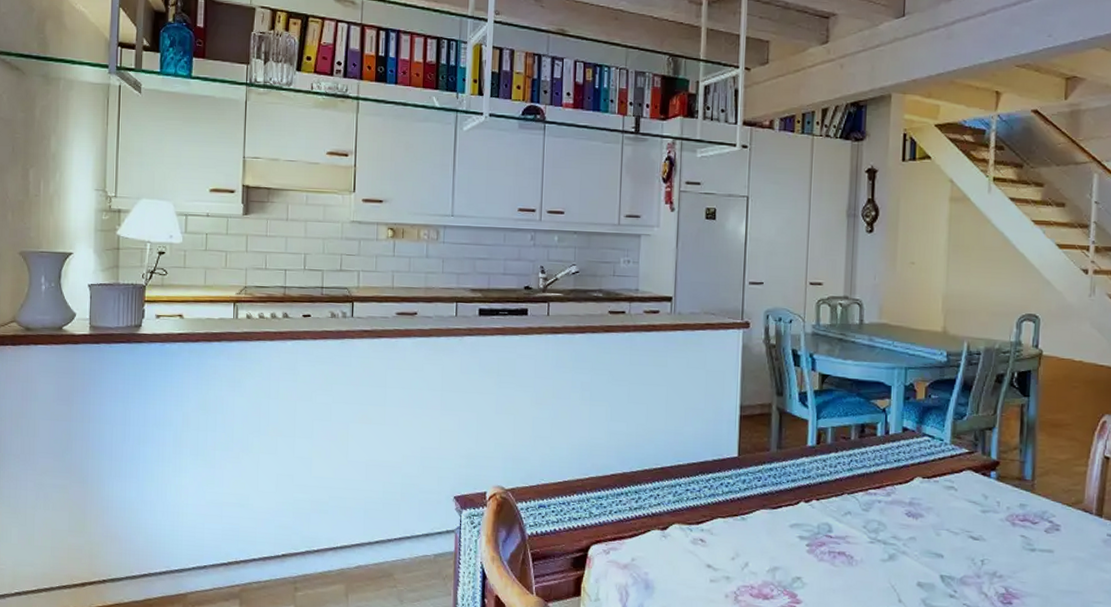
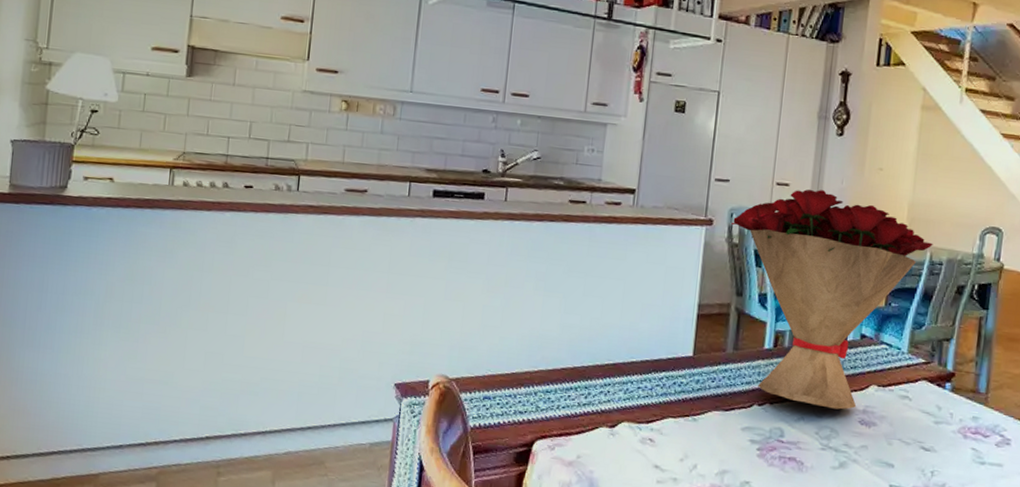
flower bouquet: none [768,287,970,503] -> present [731,189,933,410]

